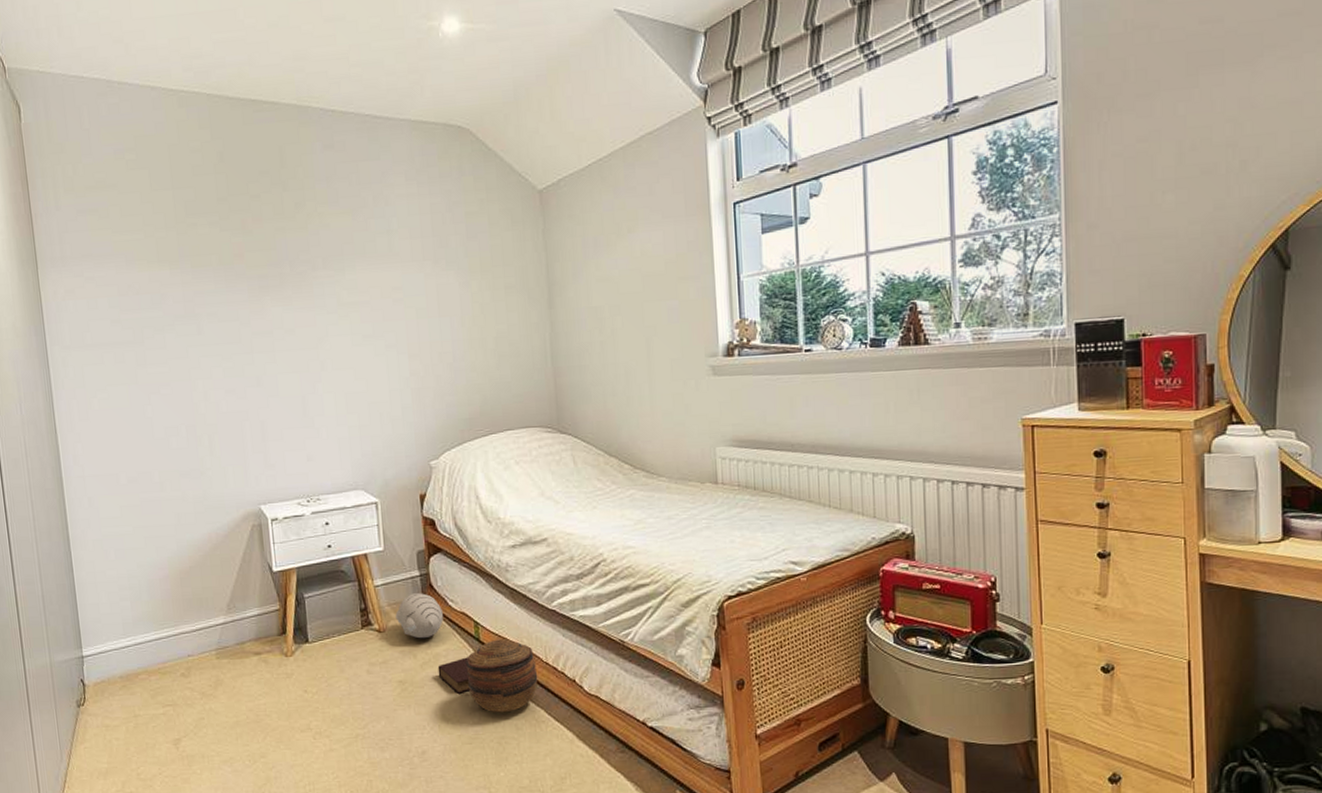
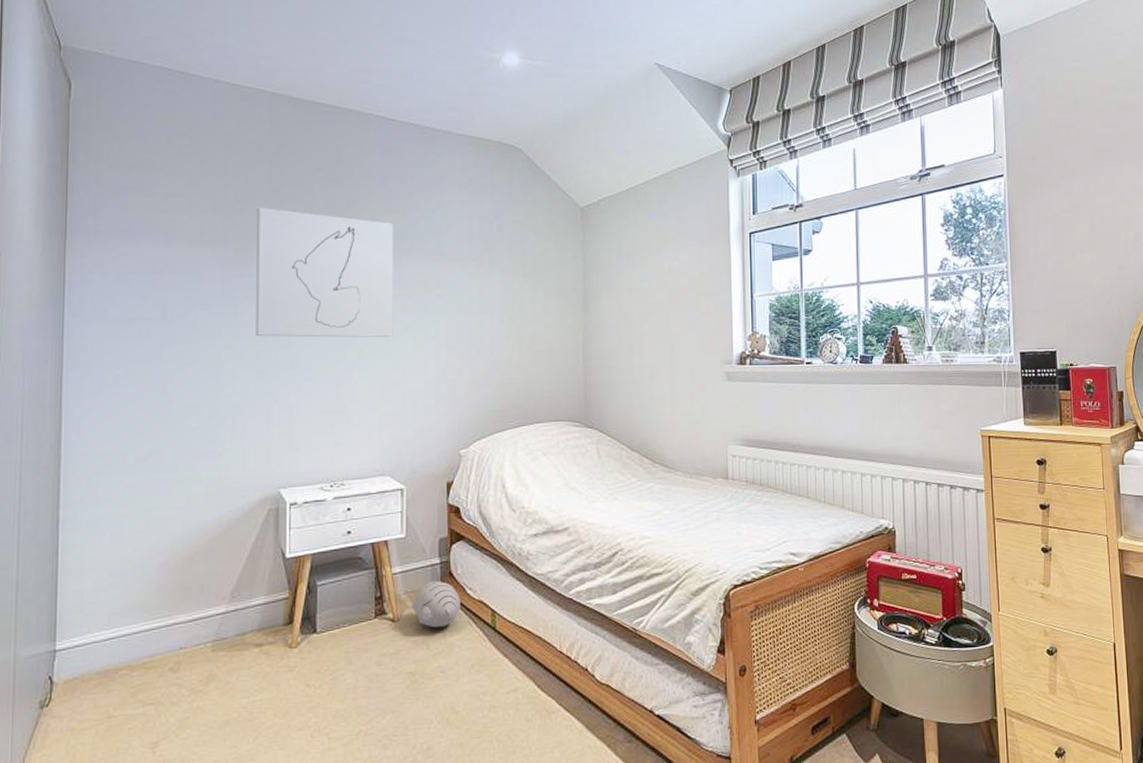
wall art: none [208,219,353,354] -> present [256,207,393,338]
book: present [437,657,471,693] -> none [450,646,483,685]
basket: present [466,639,538,713] -> none [480,628,551,705]

